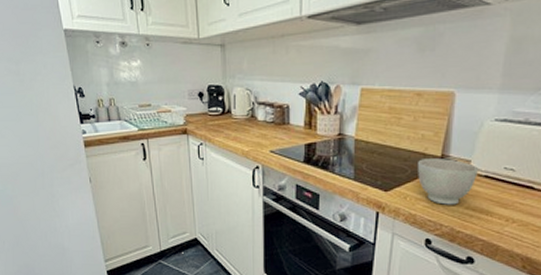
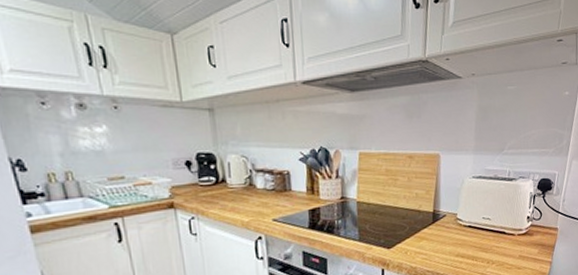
bowl: present [418,159,478,205] -> none [414,213,463,256]

